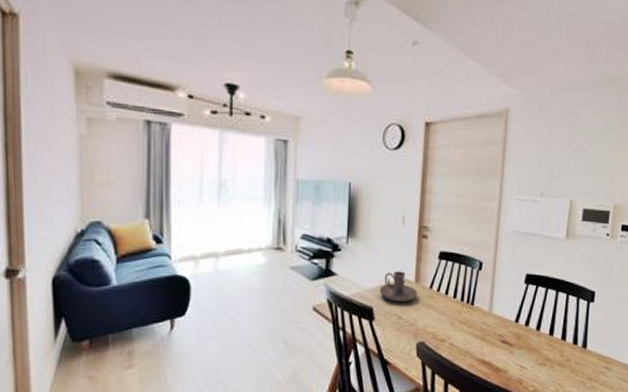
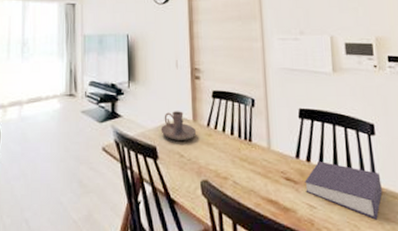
book: none [519,326,591,379] -> present [305,162,382,220]

